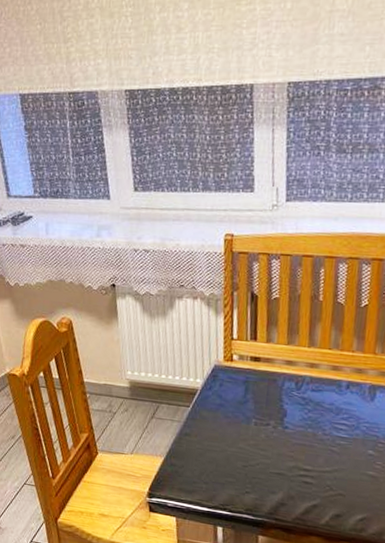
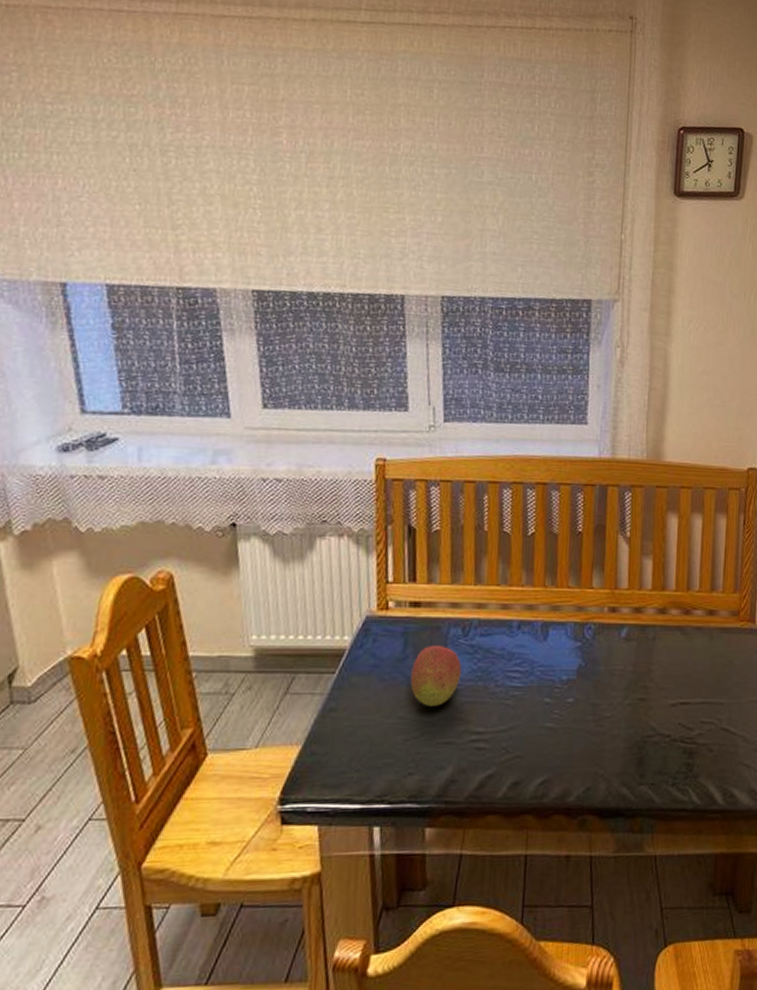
fruit: none [249,393,294,444] -> present [410,644,462,706]

